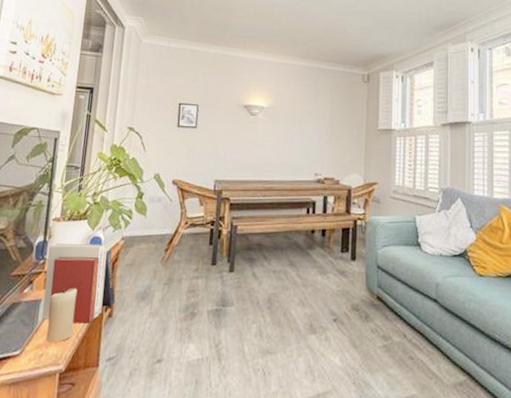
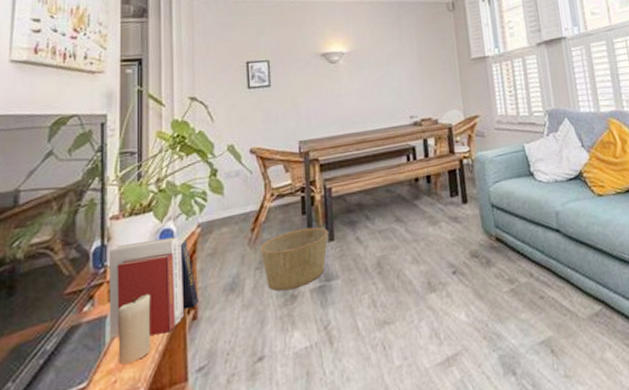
basket: none [170,256,230,308] -> present [260,227,329,291]

